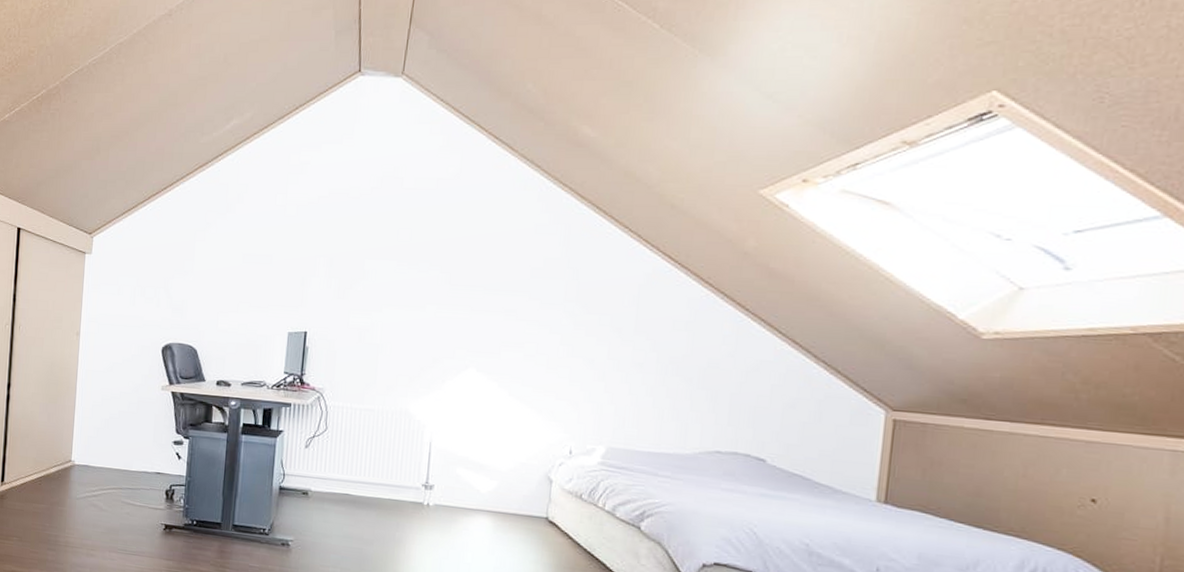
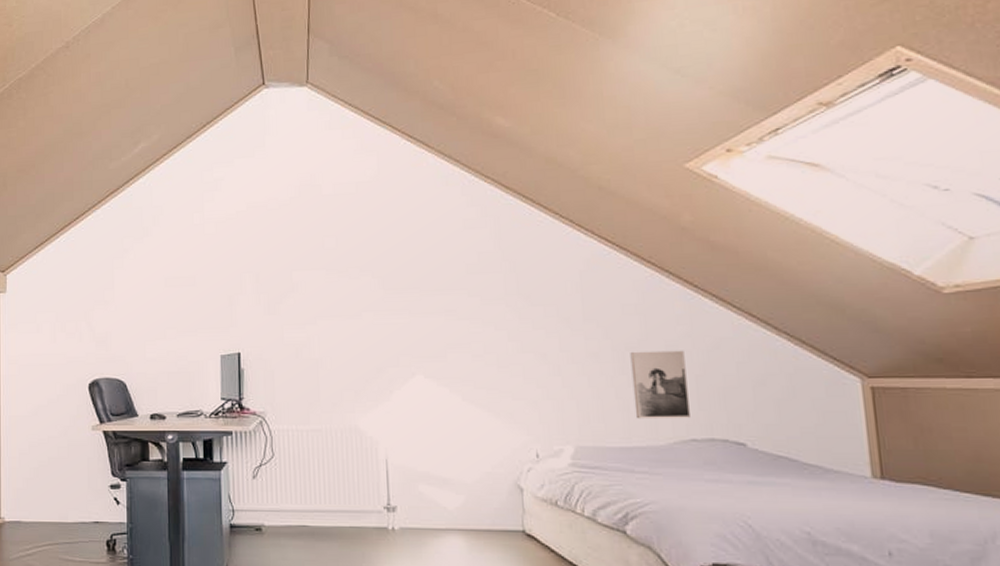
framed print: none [667,365,724,431] -> present [630,350,692,419]

